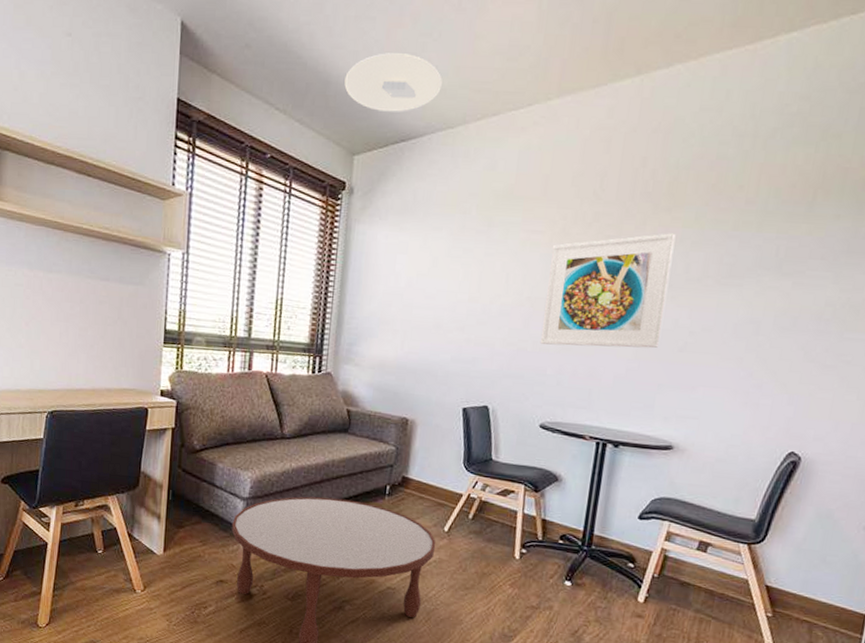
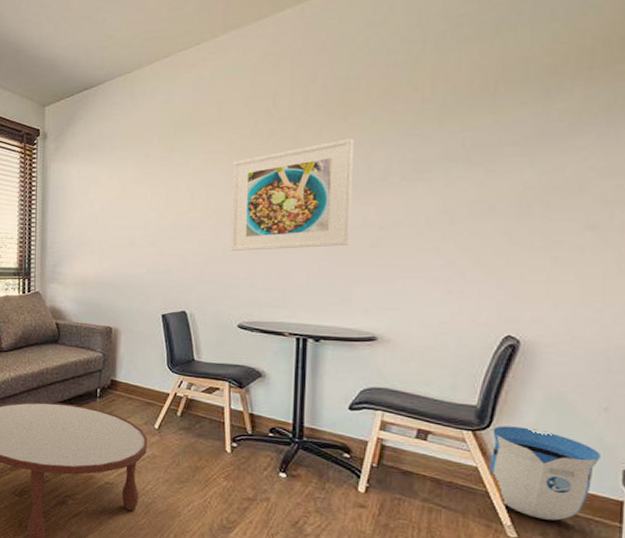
ceiling light: present [344,53,442,112] -> none [32,17,117,68]
sun visor: none [757,540,855,632] -> present [489,425,602,521]

